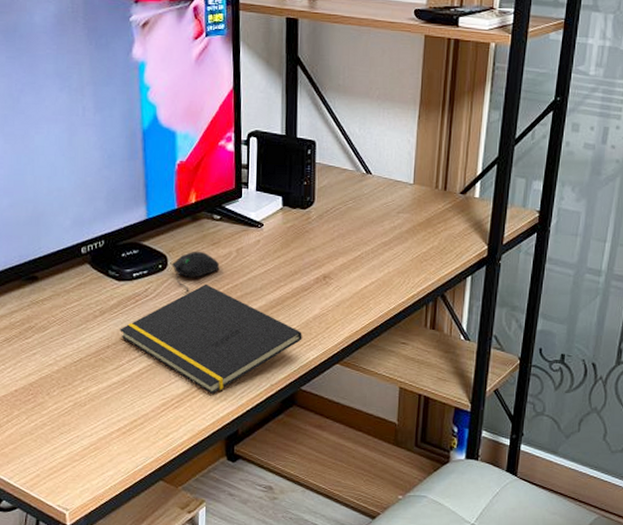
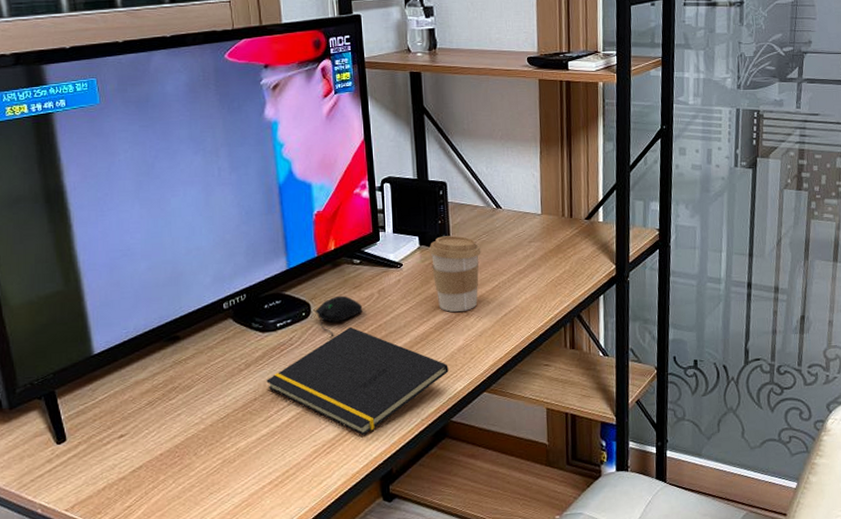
coffee cup: none [291,198,346,279] -> present [429,235,481,312]

